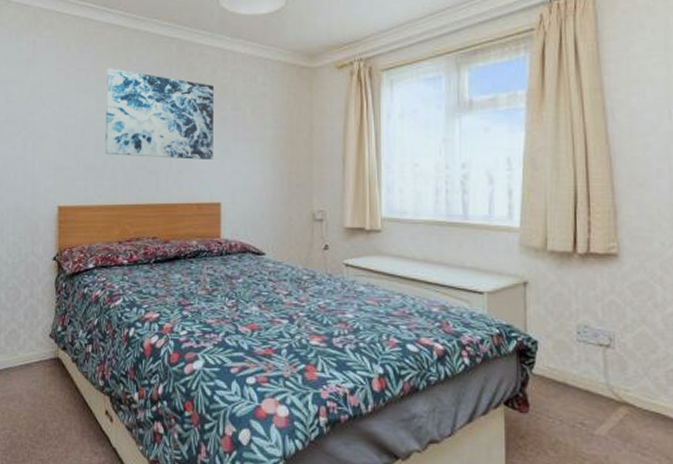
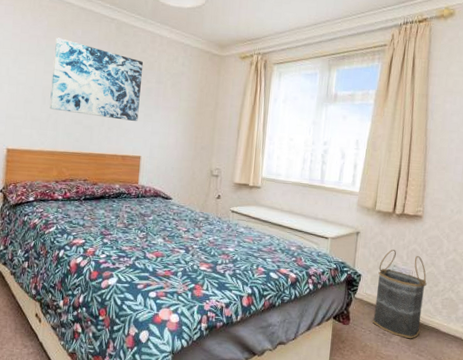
basket: none [562,302,638,431] -> present [372,249,427,339]

